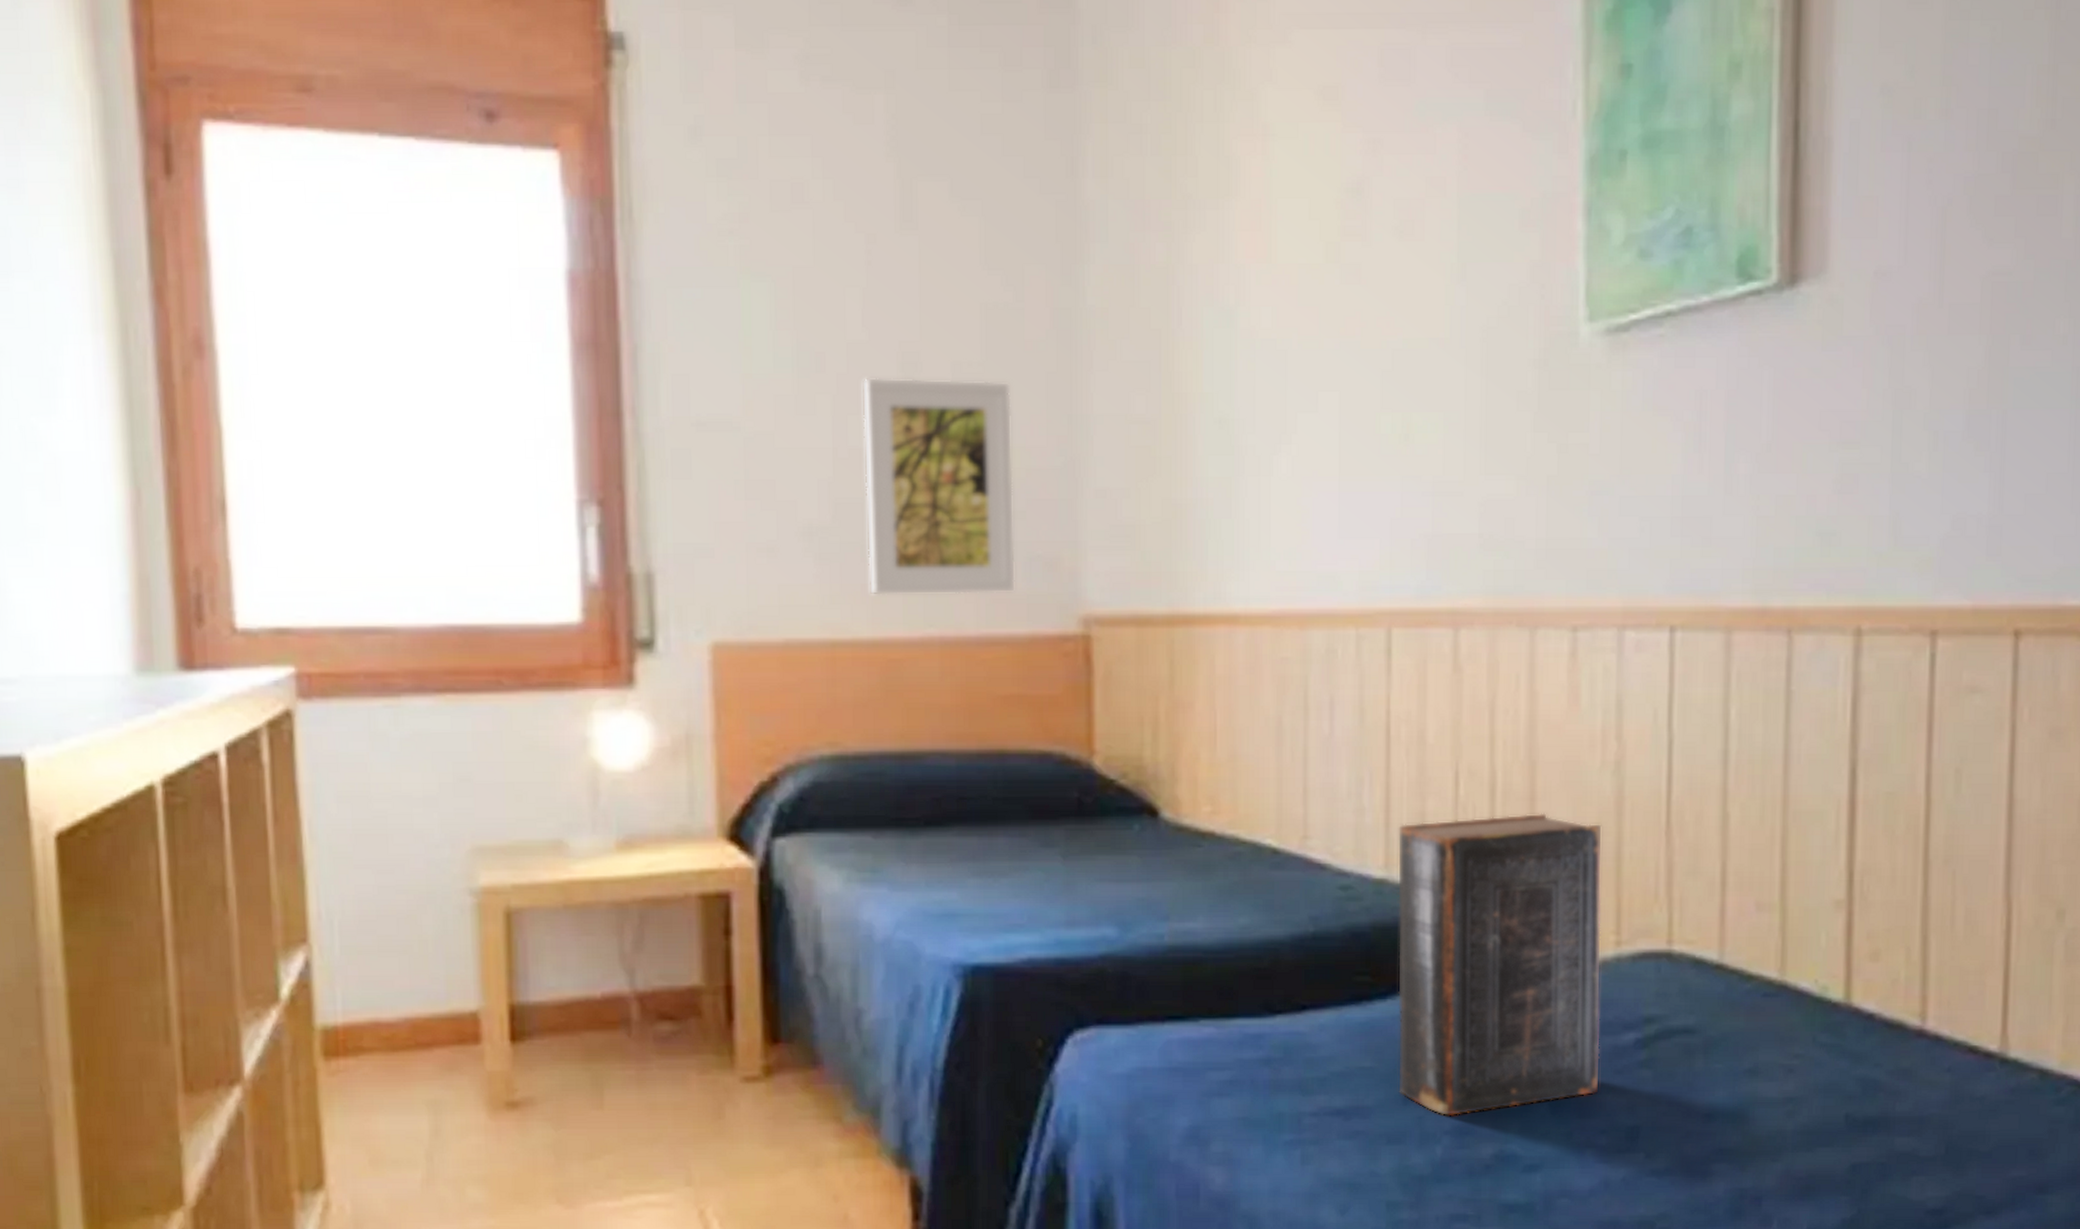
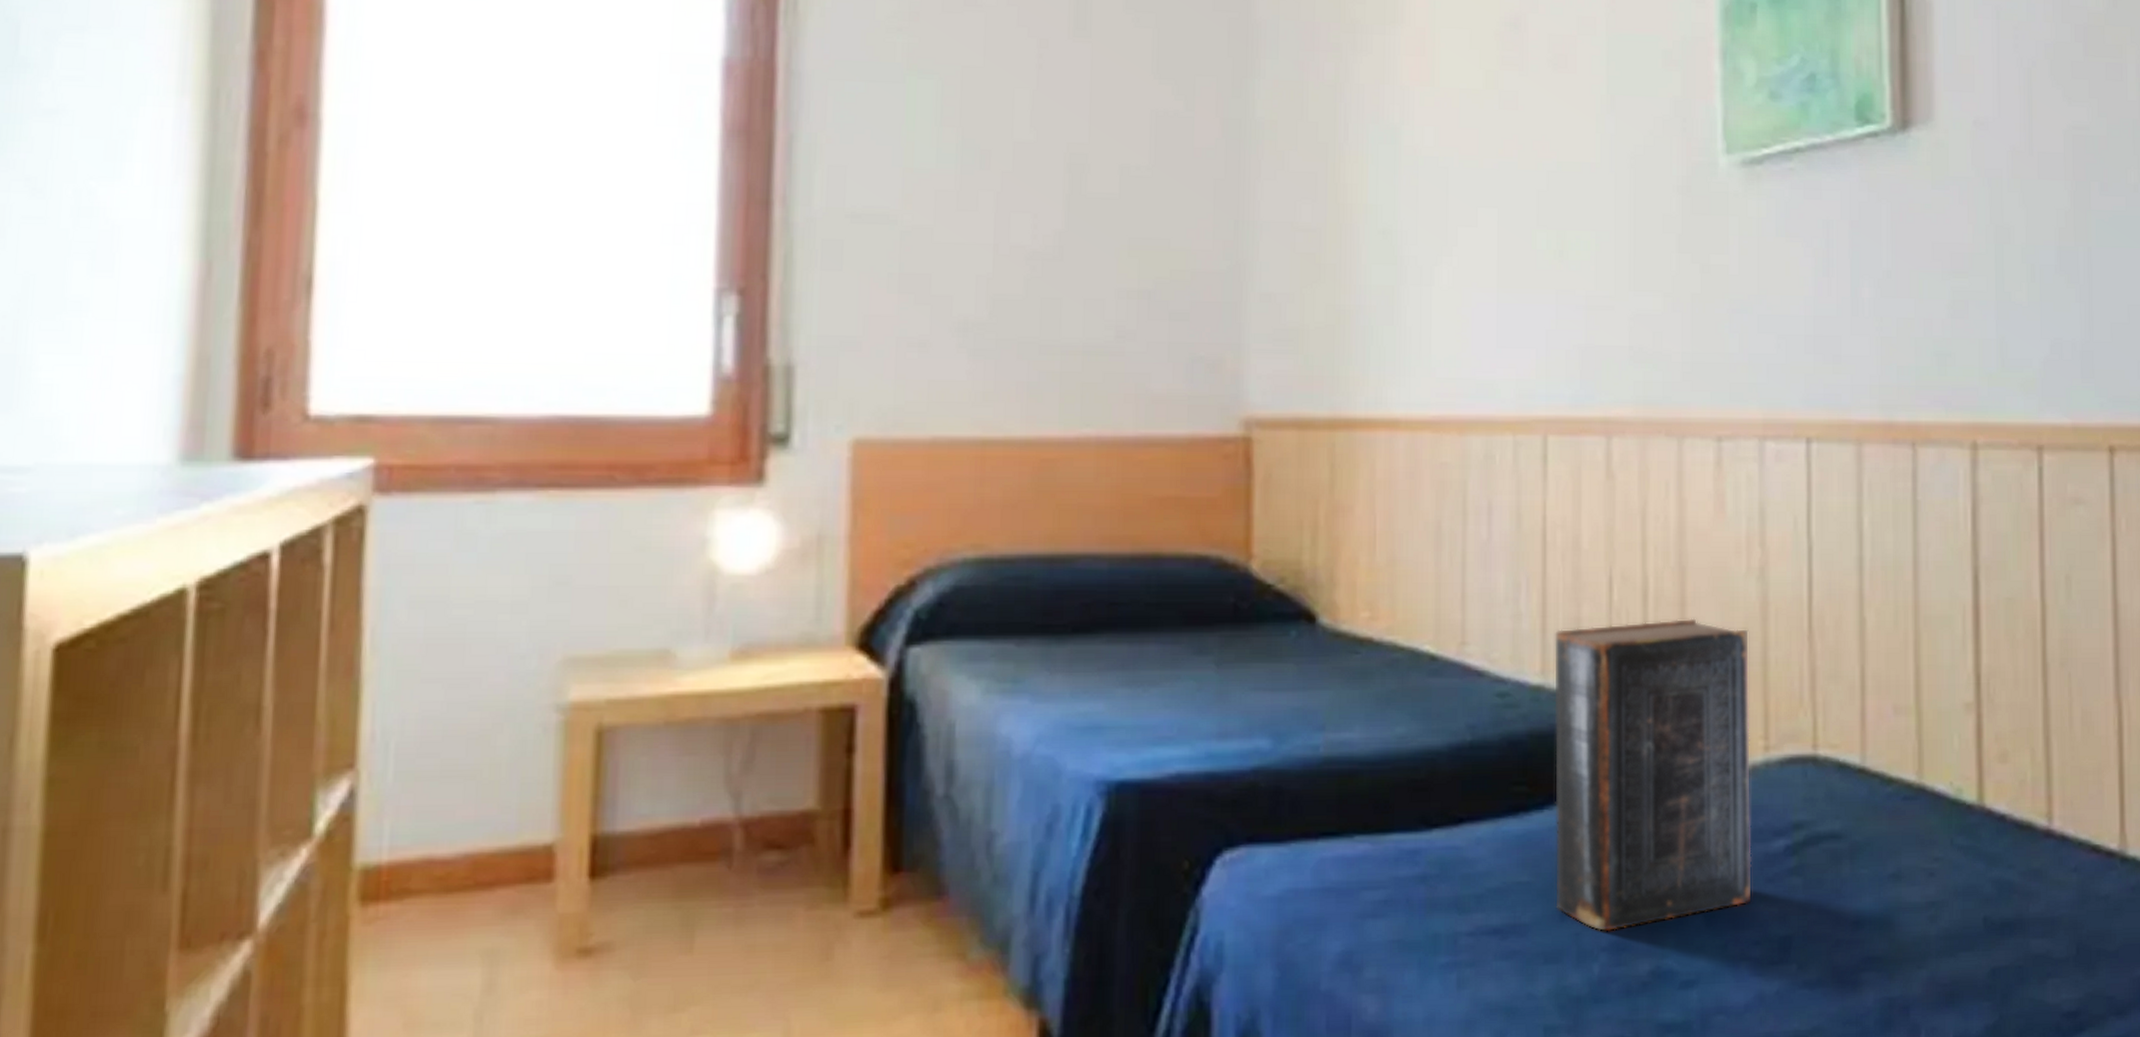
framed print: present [861,377,1016,595] -> none [1024,176,1179,394]

